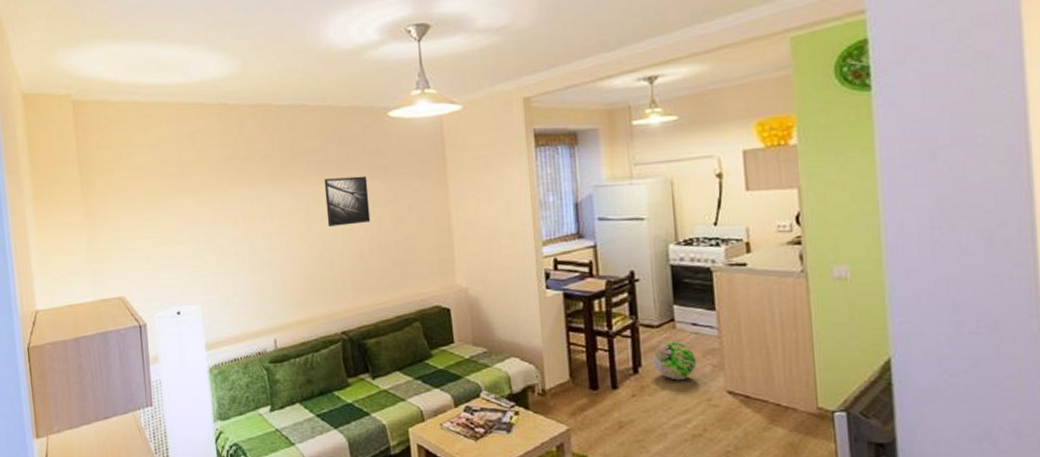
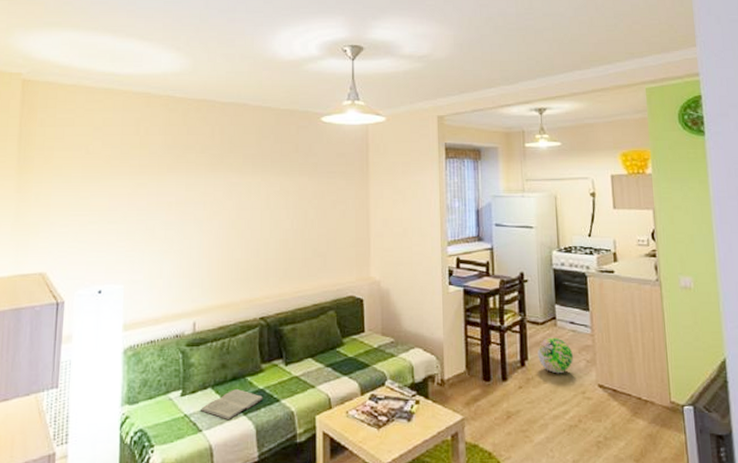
book: none [291,404,354,434] -> present [201,389,264,421]
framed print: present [324,176,371,227] -> none [257,172,297,216]

